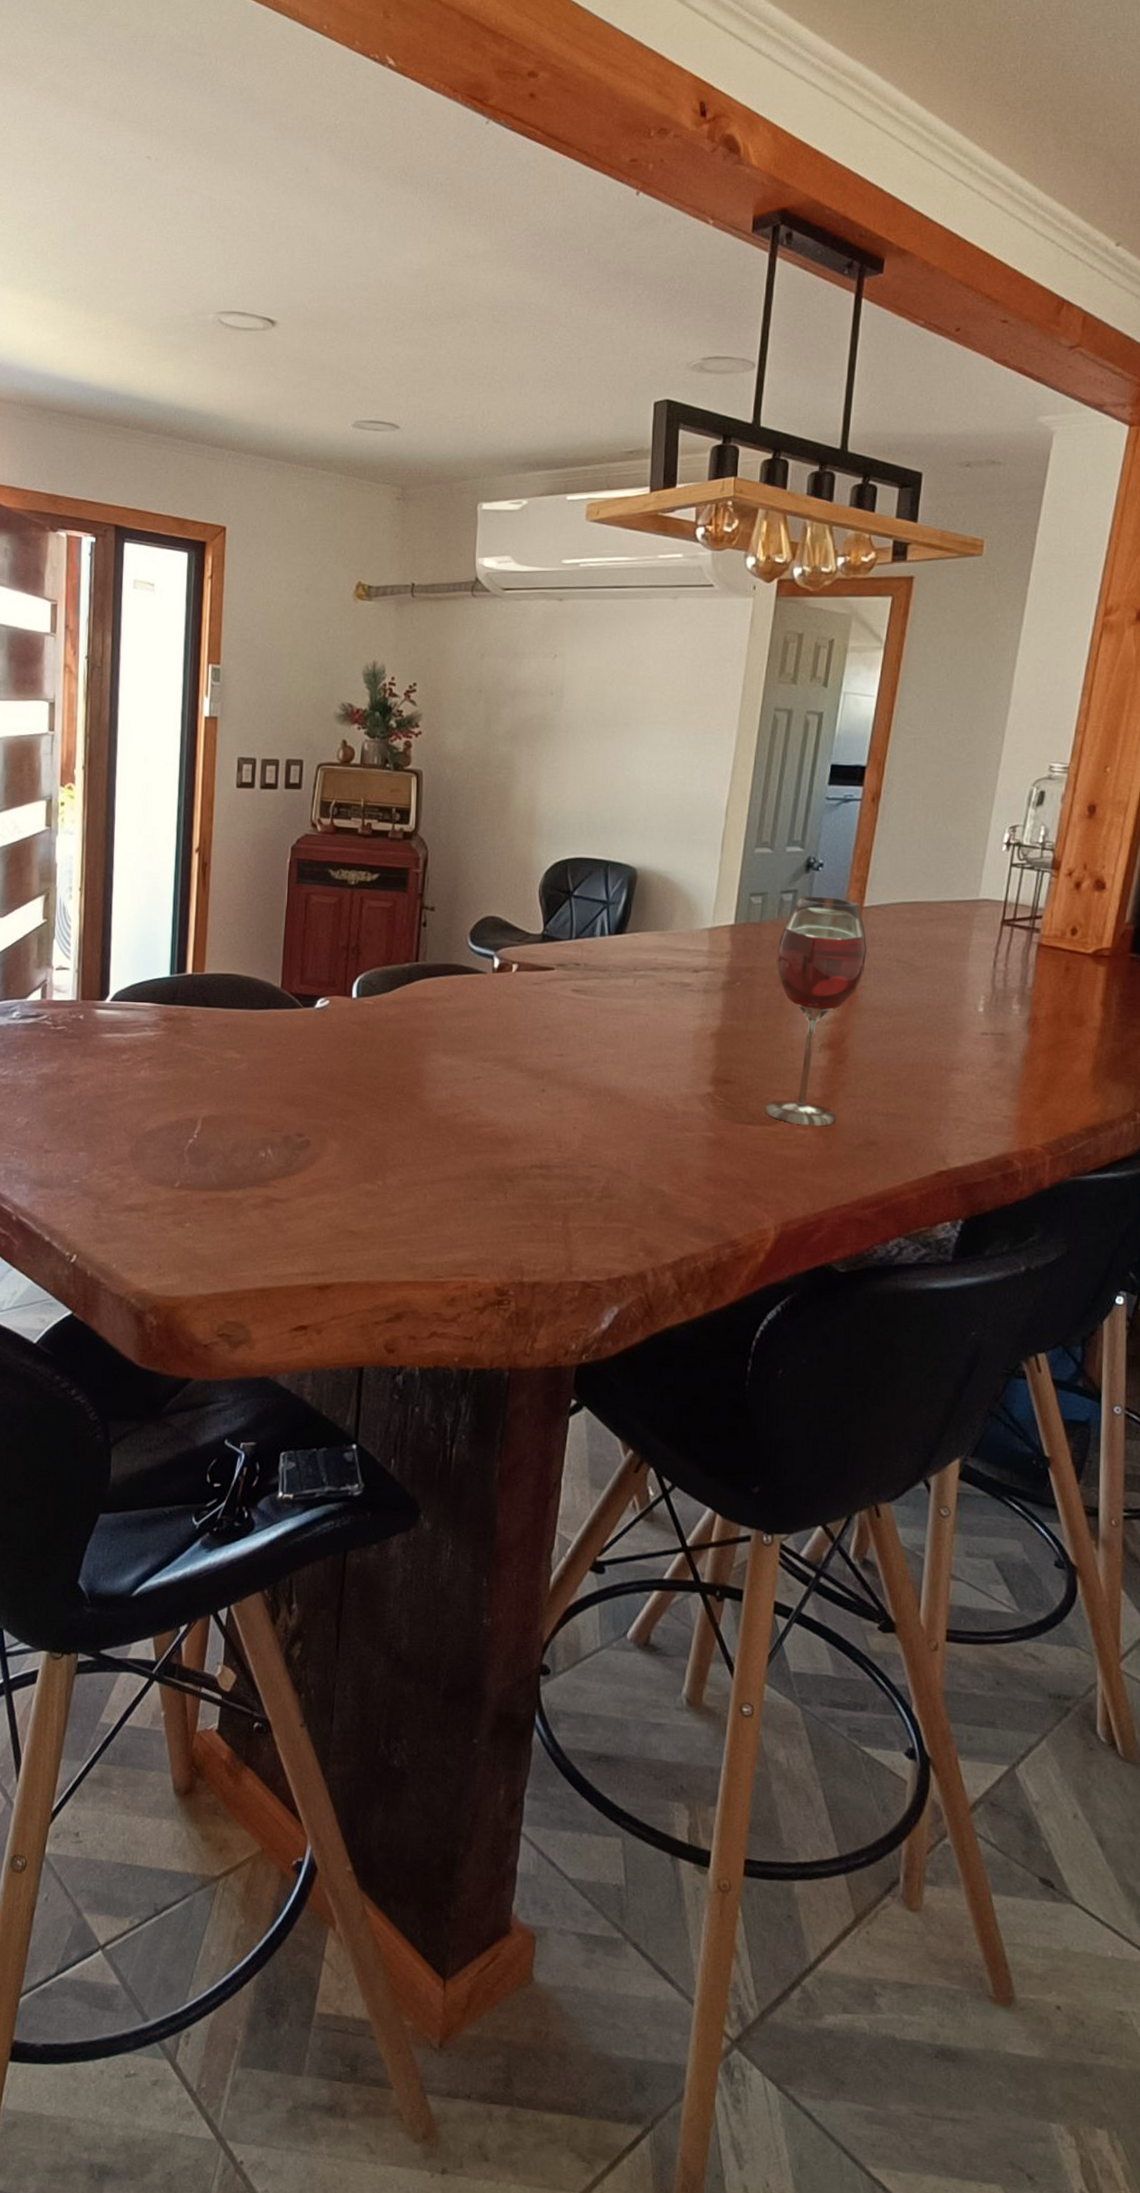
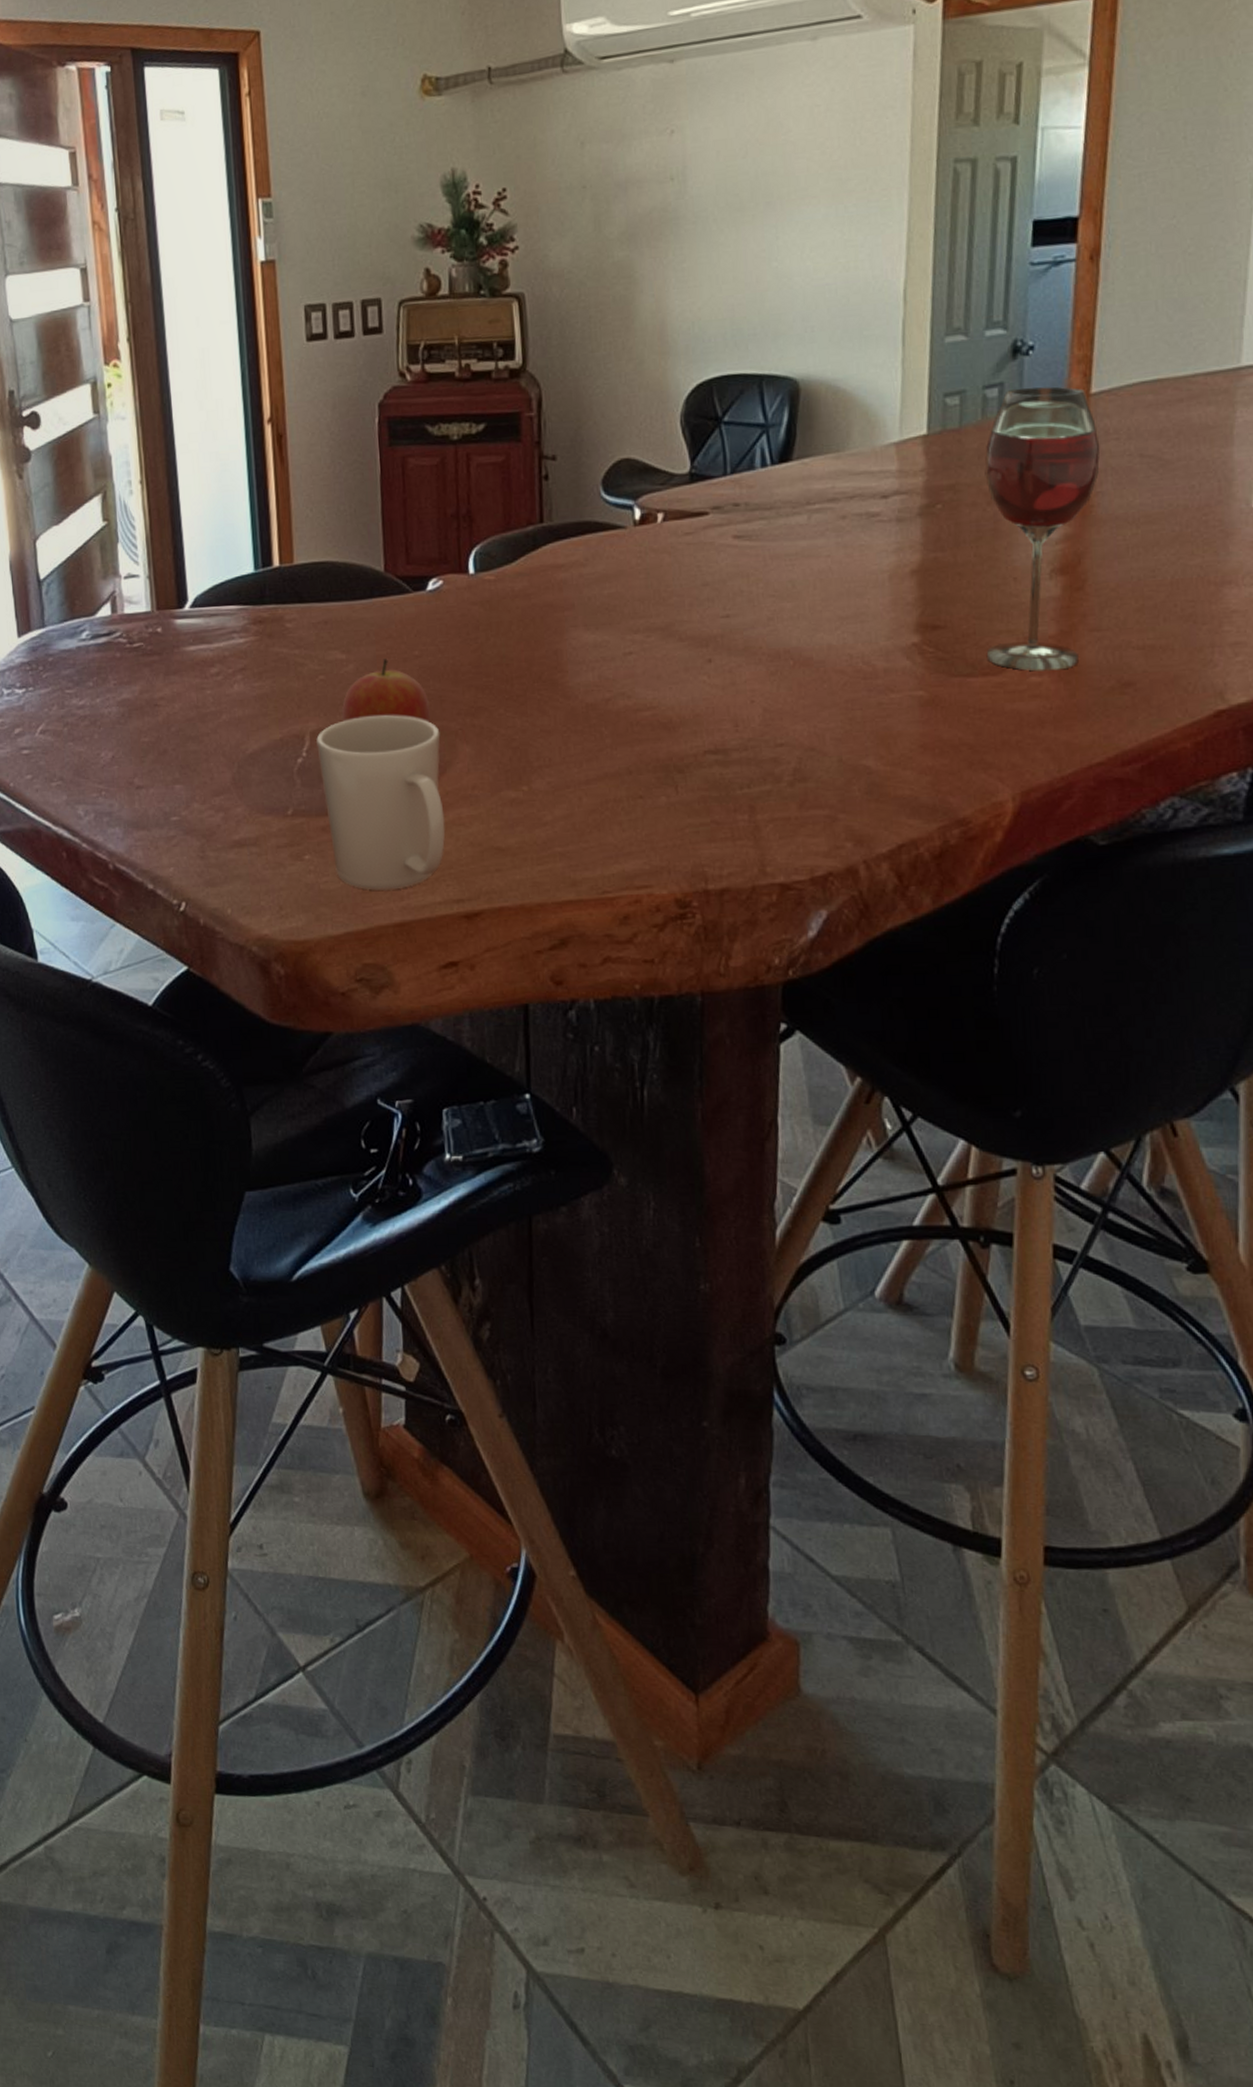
mug: none [206,1109,313,1260] -> present [315,715,446,890]
fruit: none [231,1061,308,1119] -> present [341,659,431,723]

